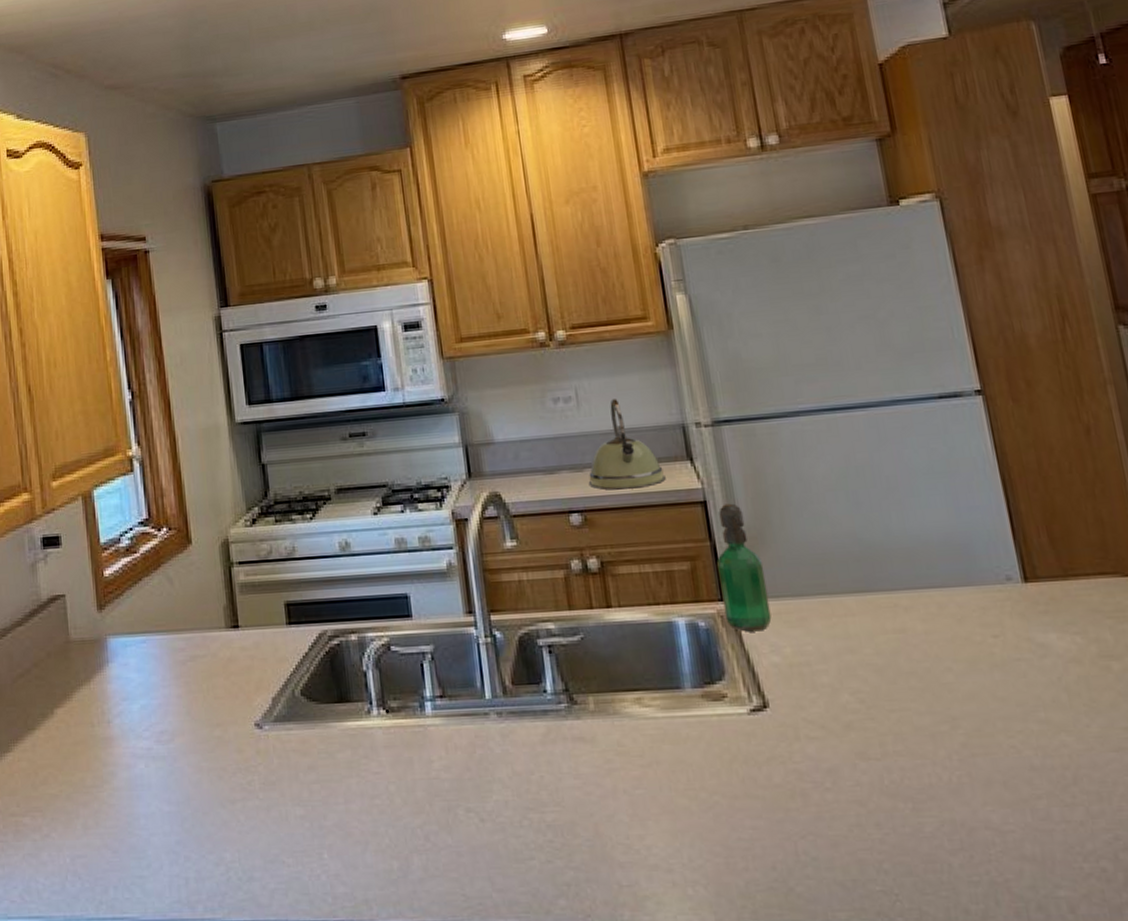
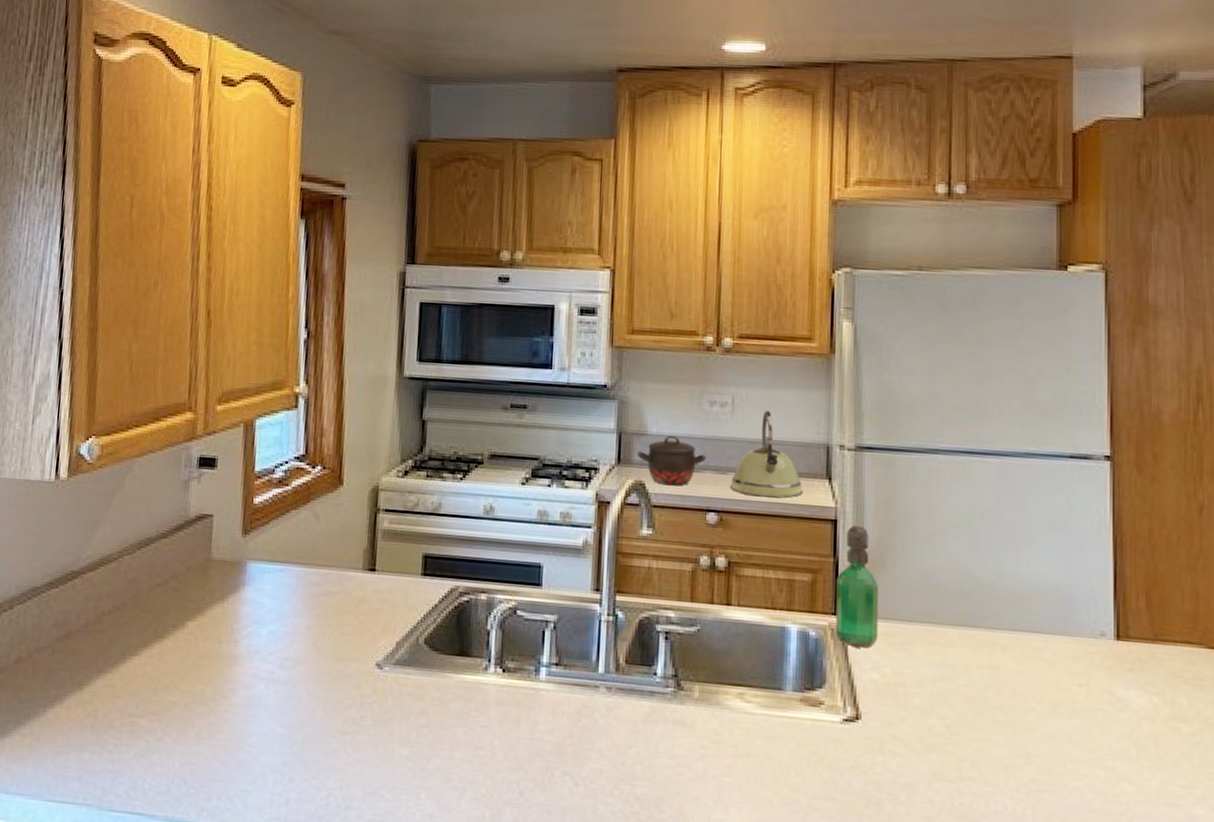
cooking pot: none [487,440,559,493] -> present [637,435,706,486]

